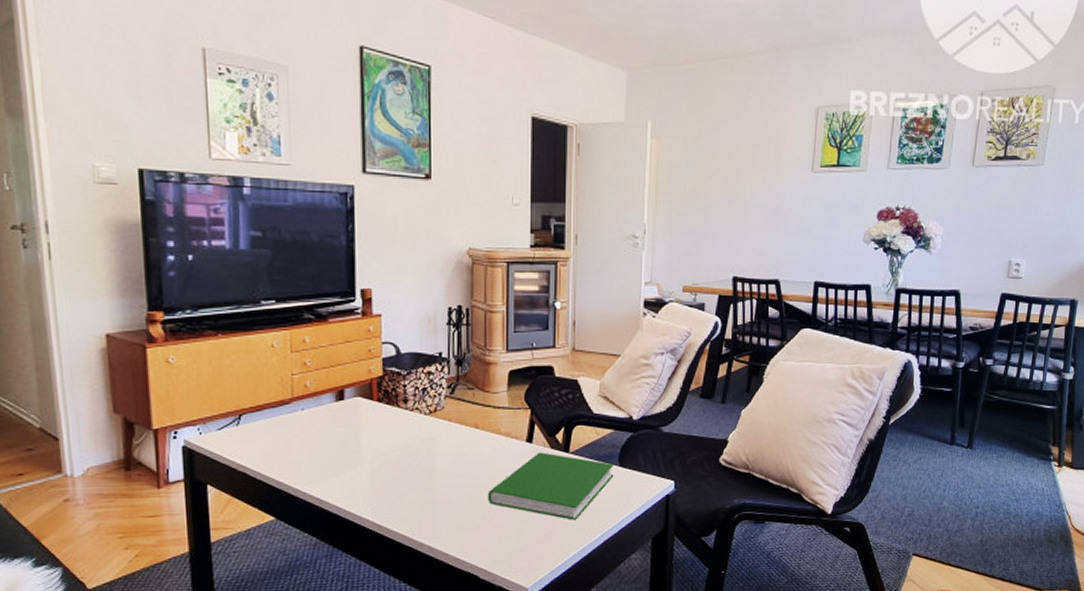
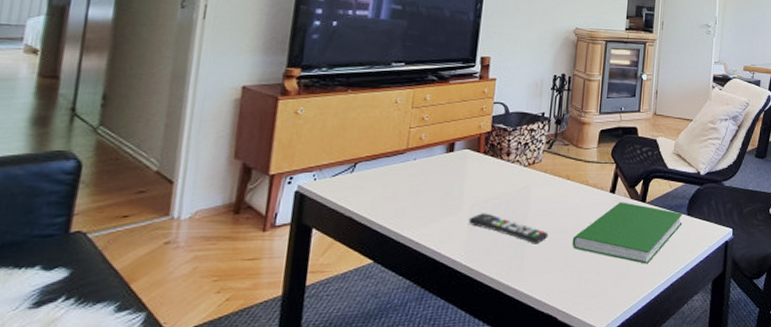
remote control: none [370,466,460,500] -> present [468,213,549,244]

